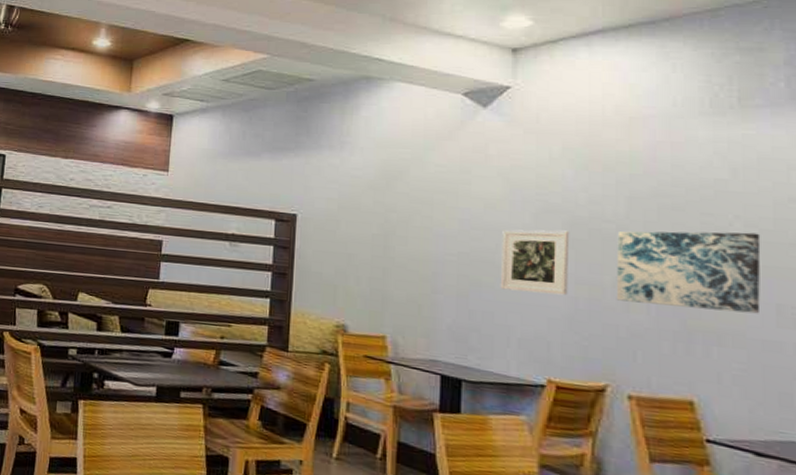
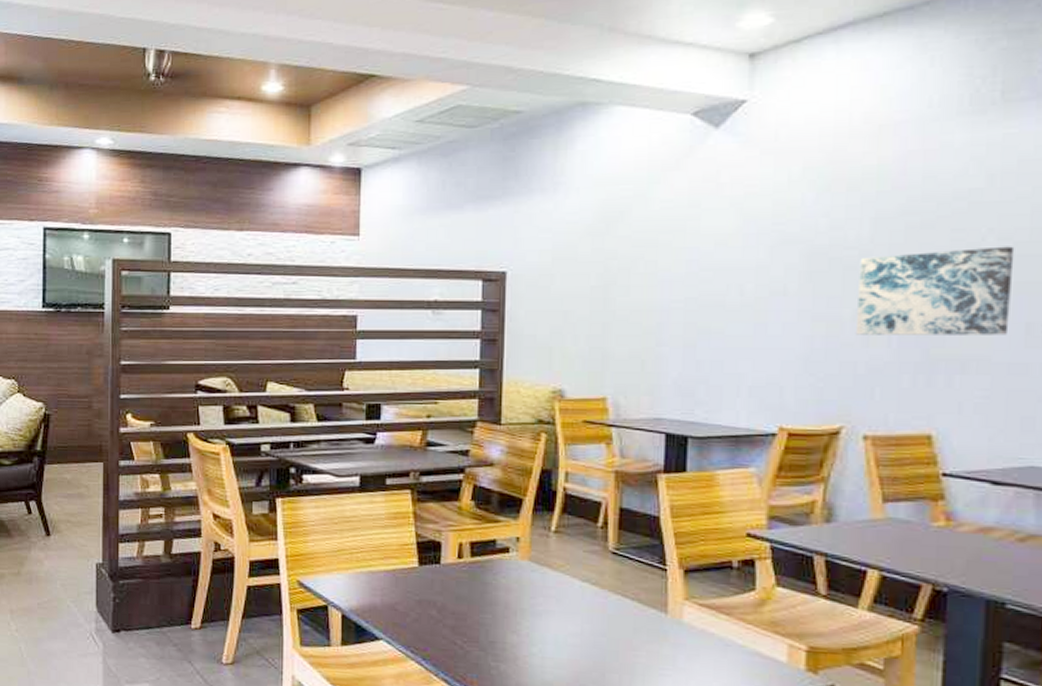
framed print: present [500,229,570,296] -> none [730,262,808,335]

